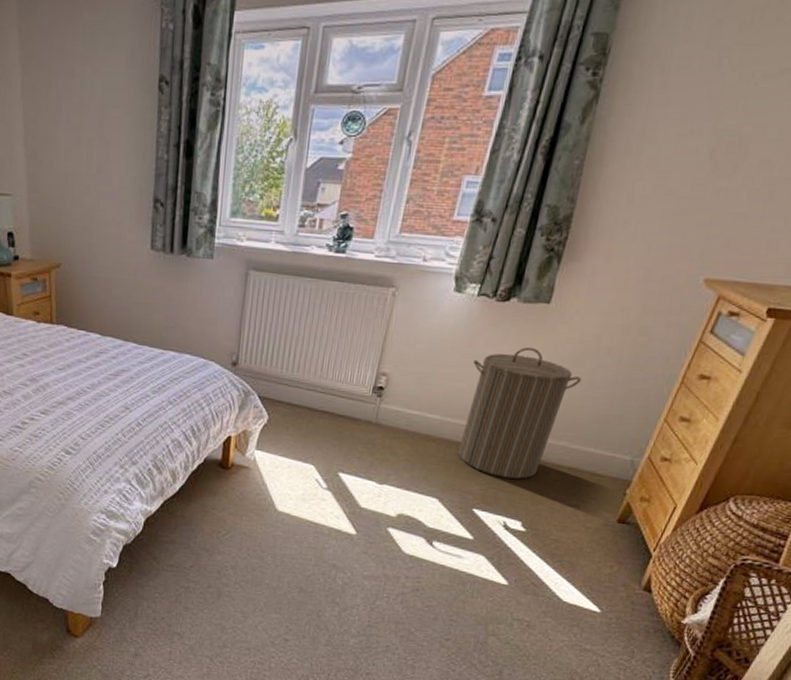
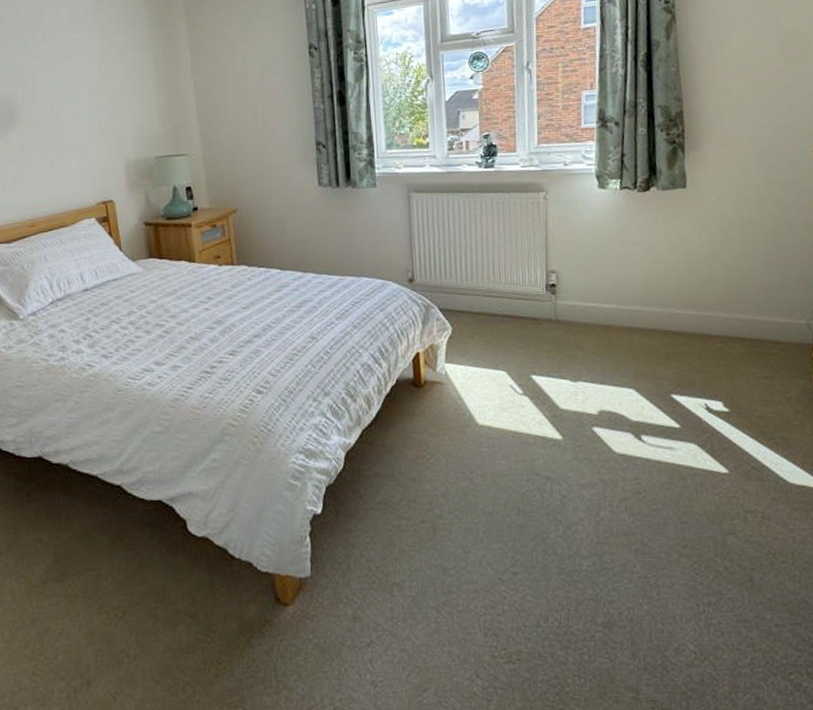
laundry hamper: present [457,347,582,479] -> none [632,229,736,358]

